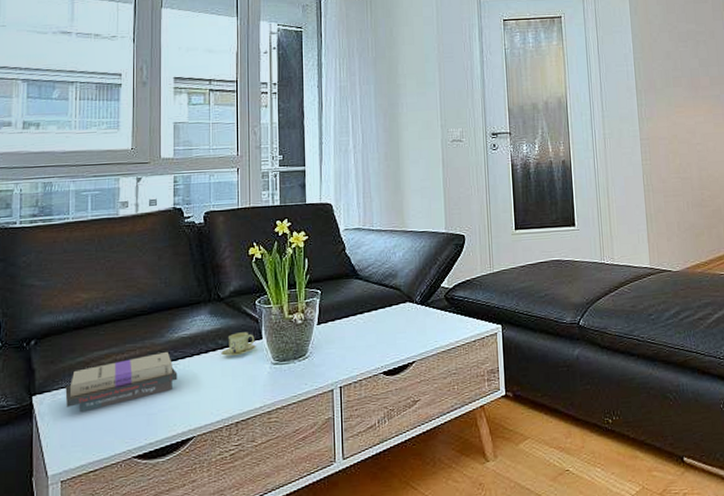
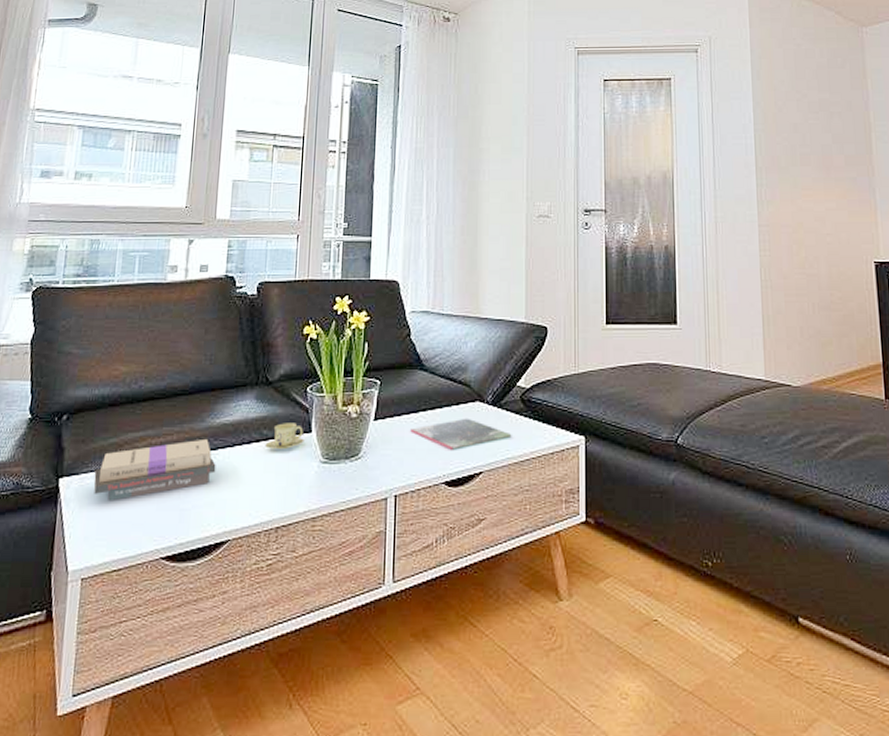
magazine: none [350,316,439,345] -> present [410,418,512,450]

